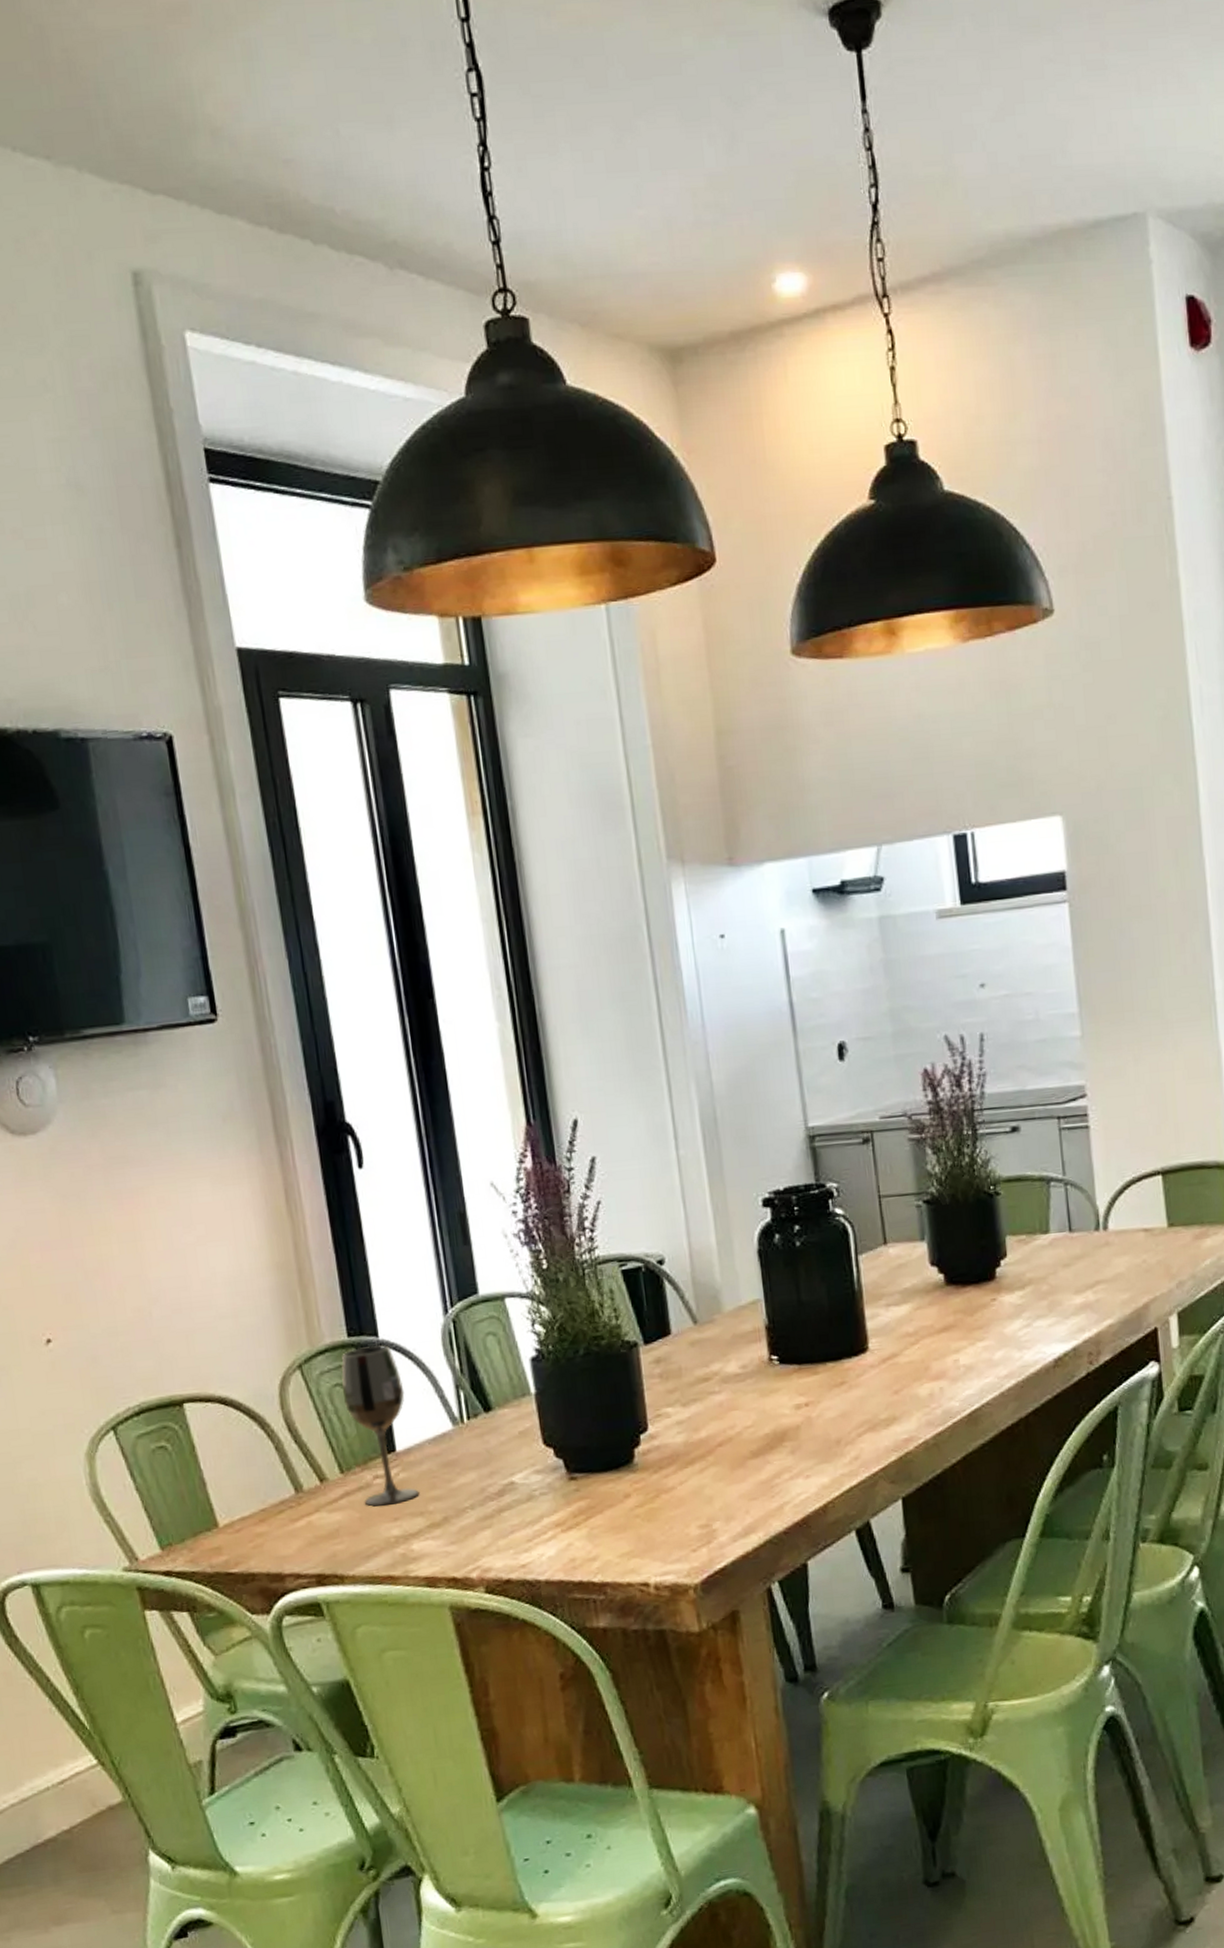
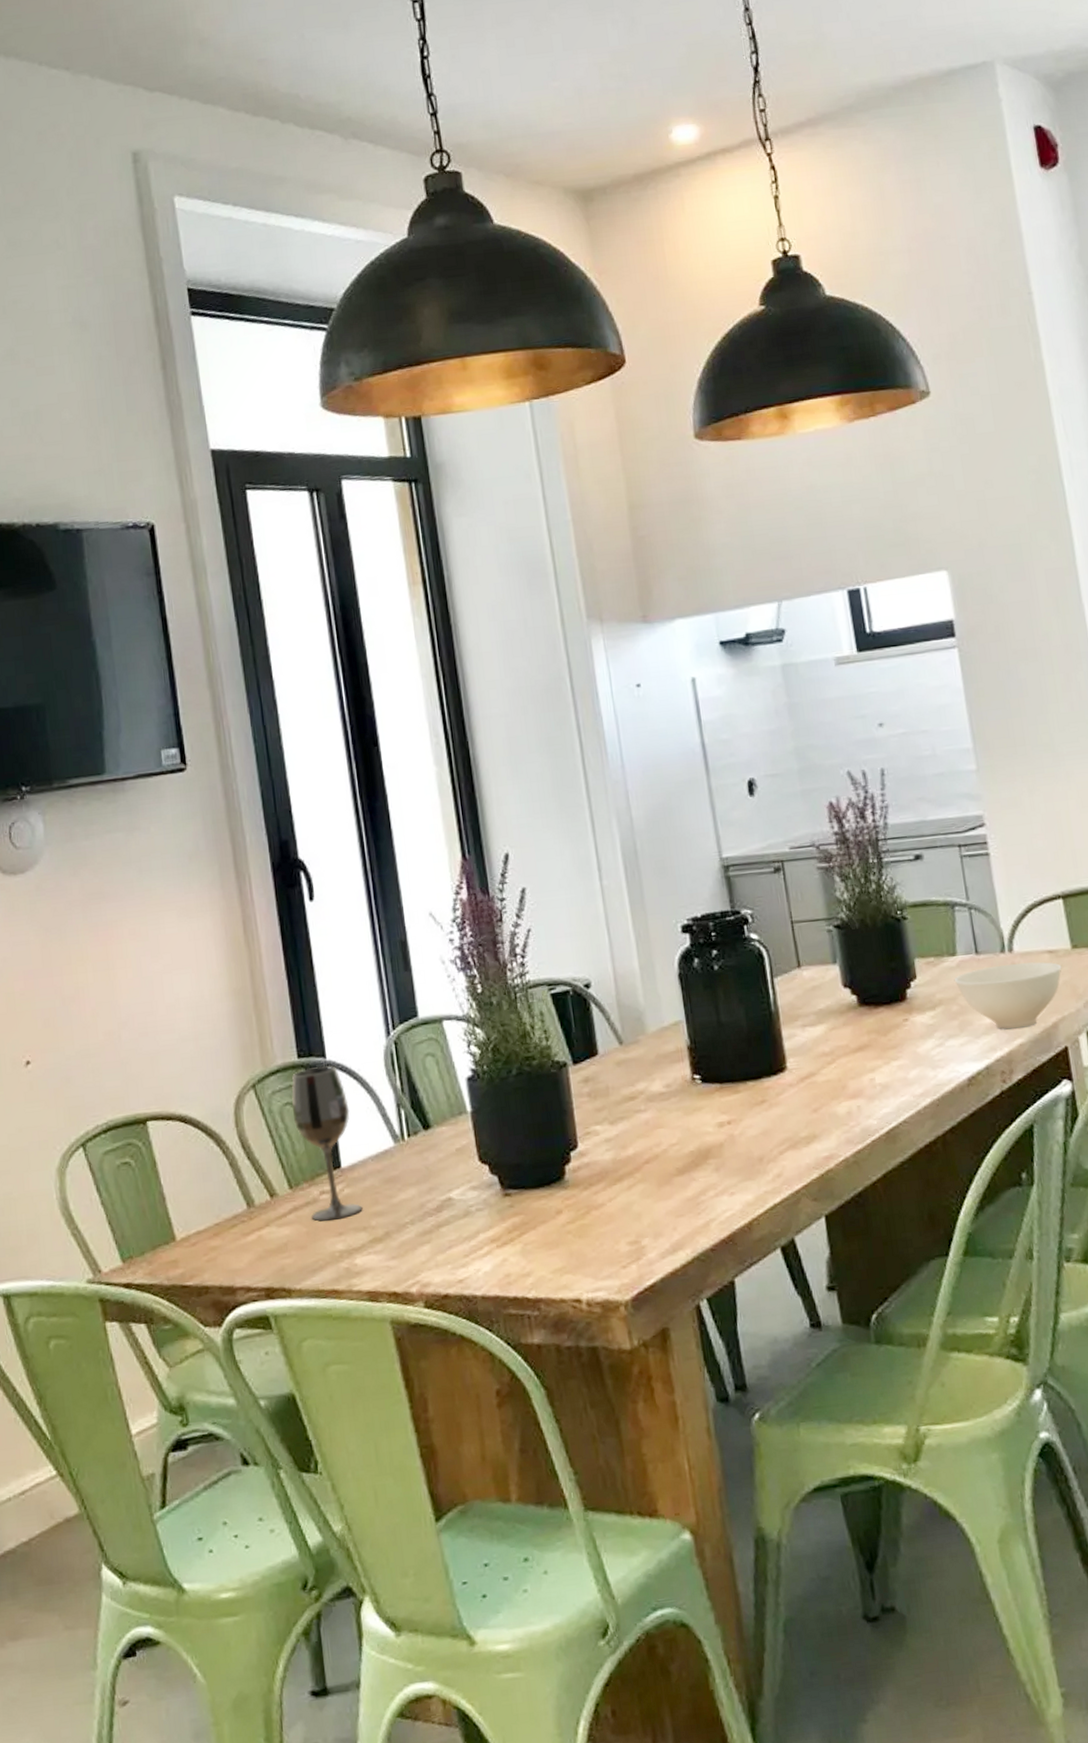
bowl: none [1045,1240,1157,1310] -> present [954,962,1062,1030]

